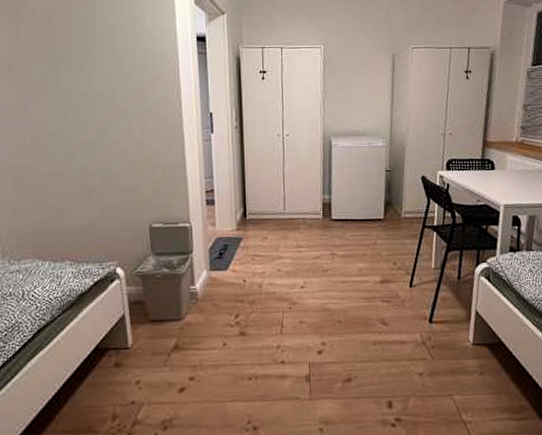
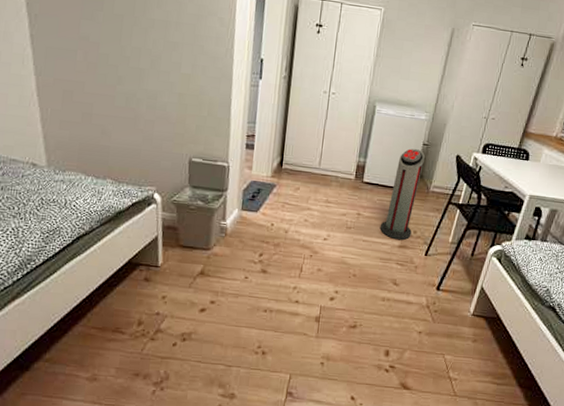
air purifier: none [357,177,391,275] -> present [380,148,425,241]

